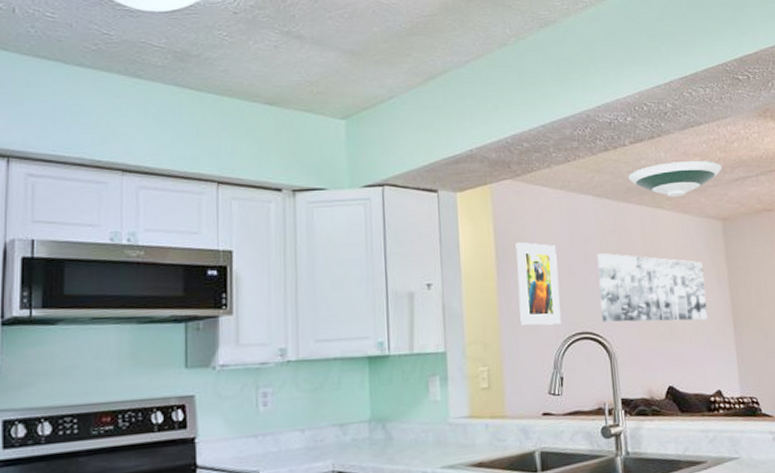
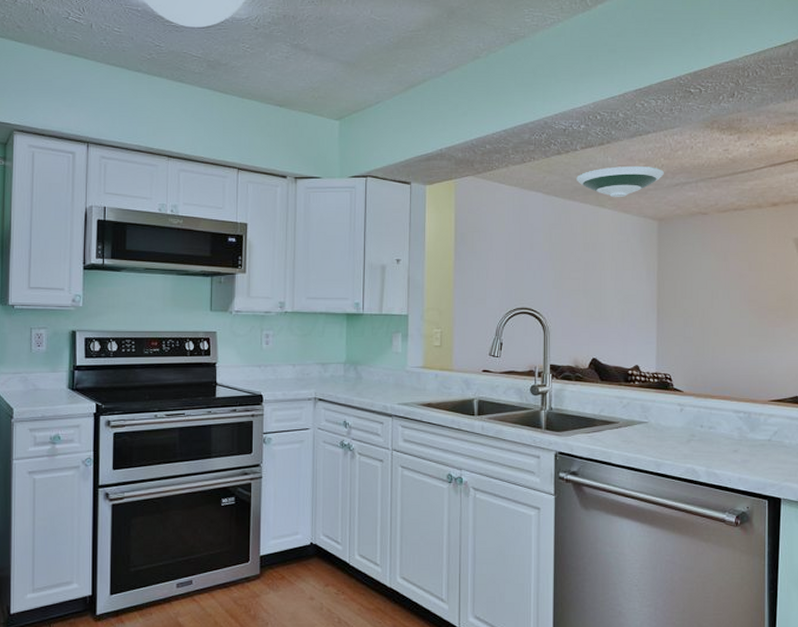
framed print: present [515,241,561,326] -> none [471,229,506,300]
wall art: present [597,253,708,323] -> none [540,243,635,306]

